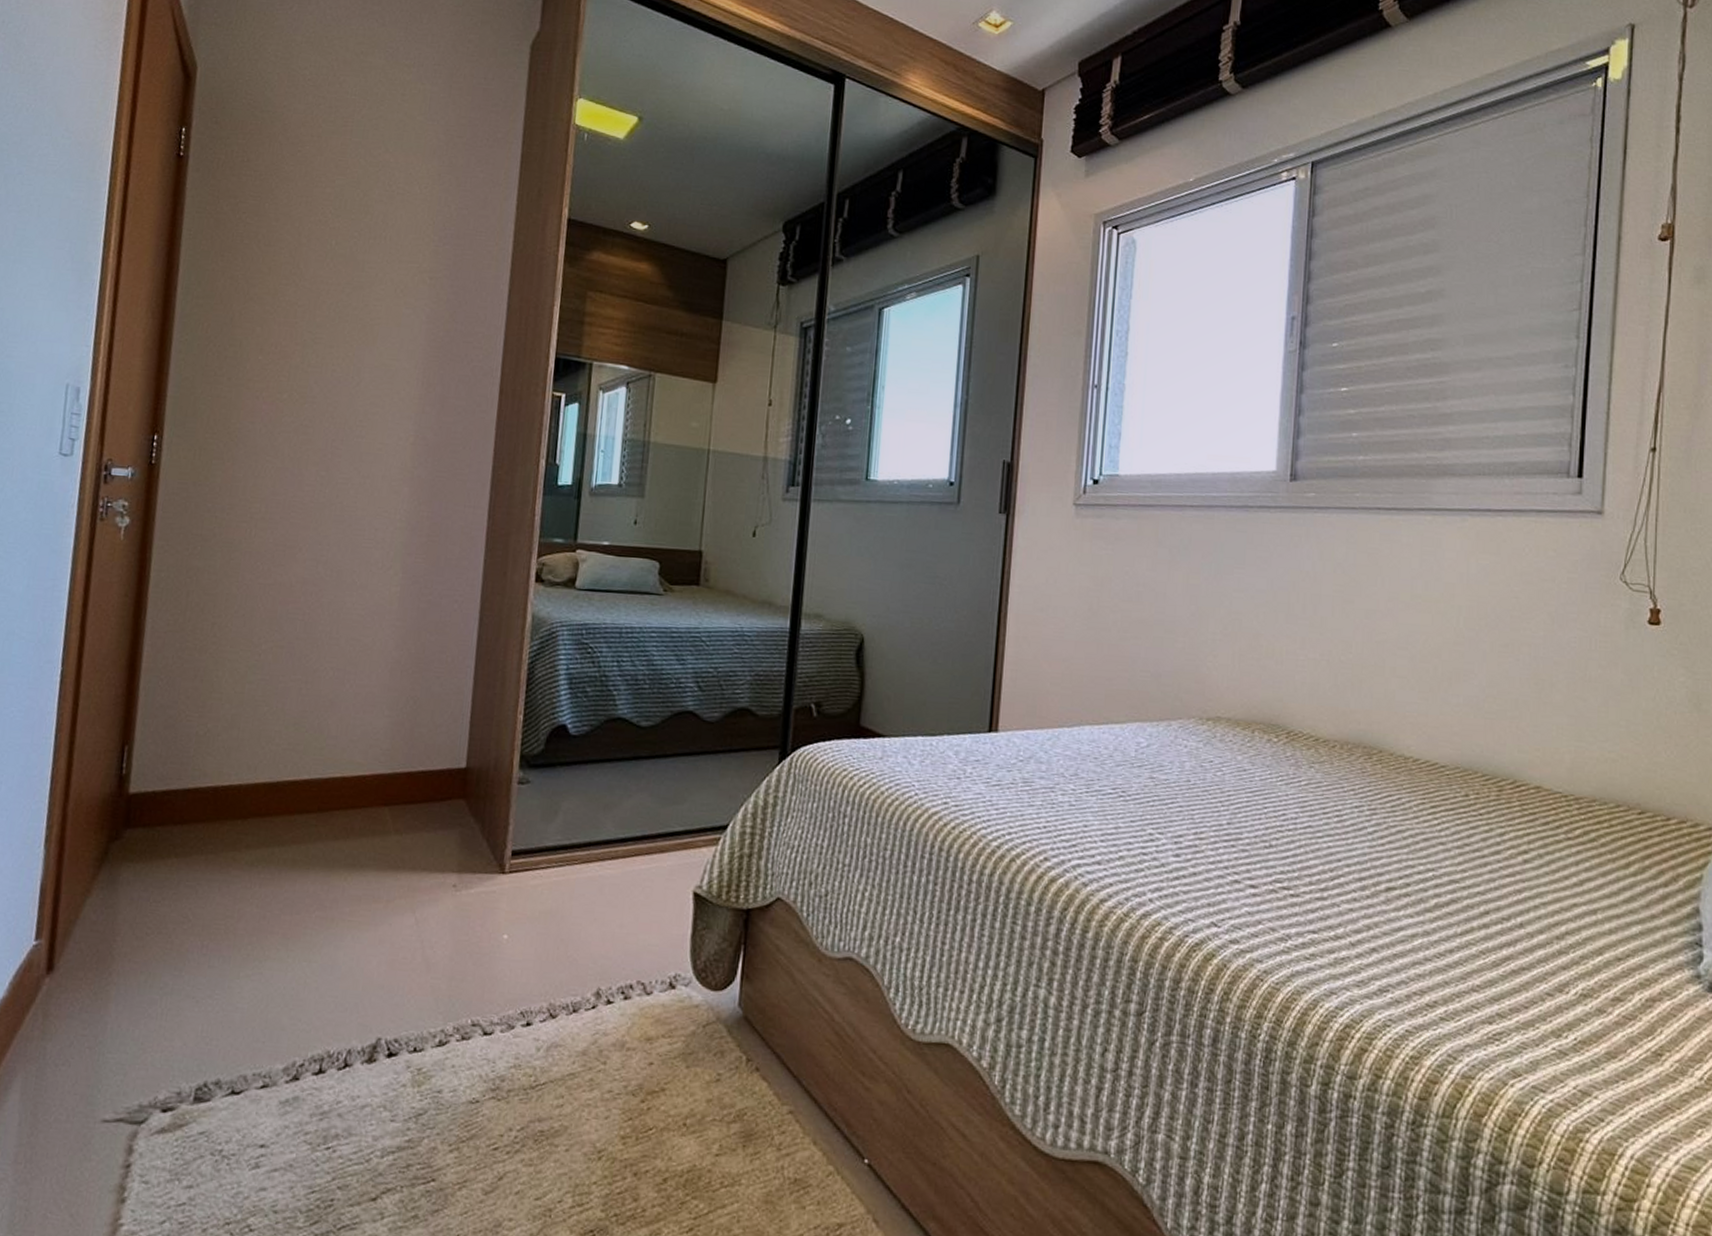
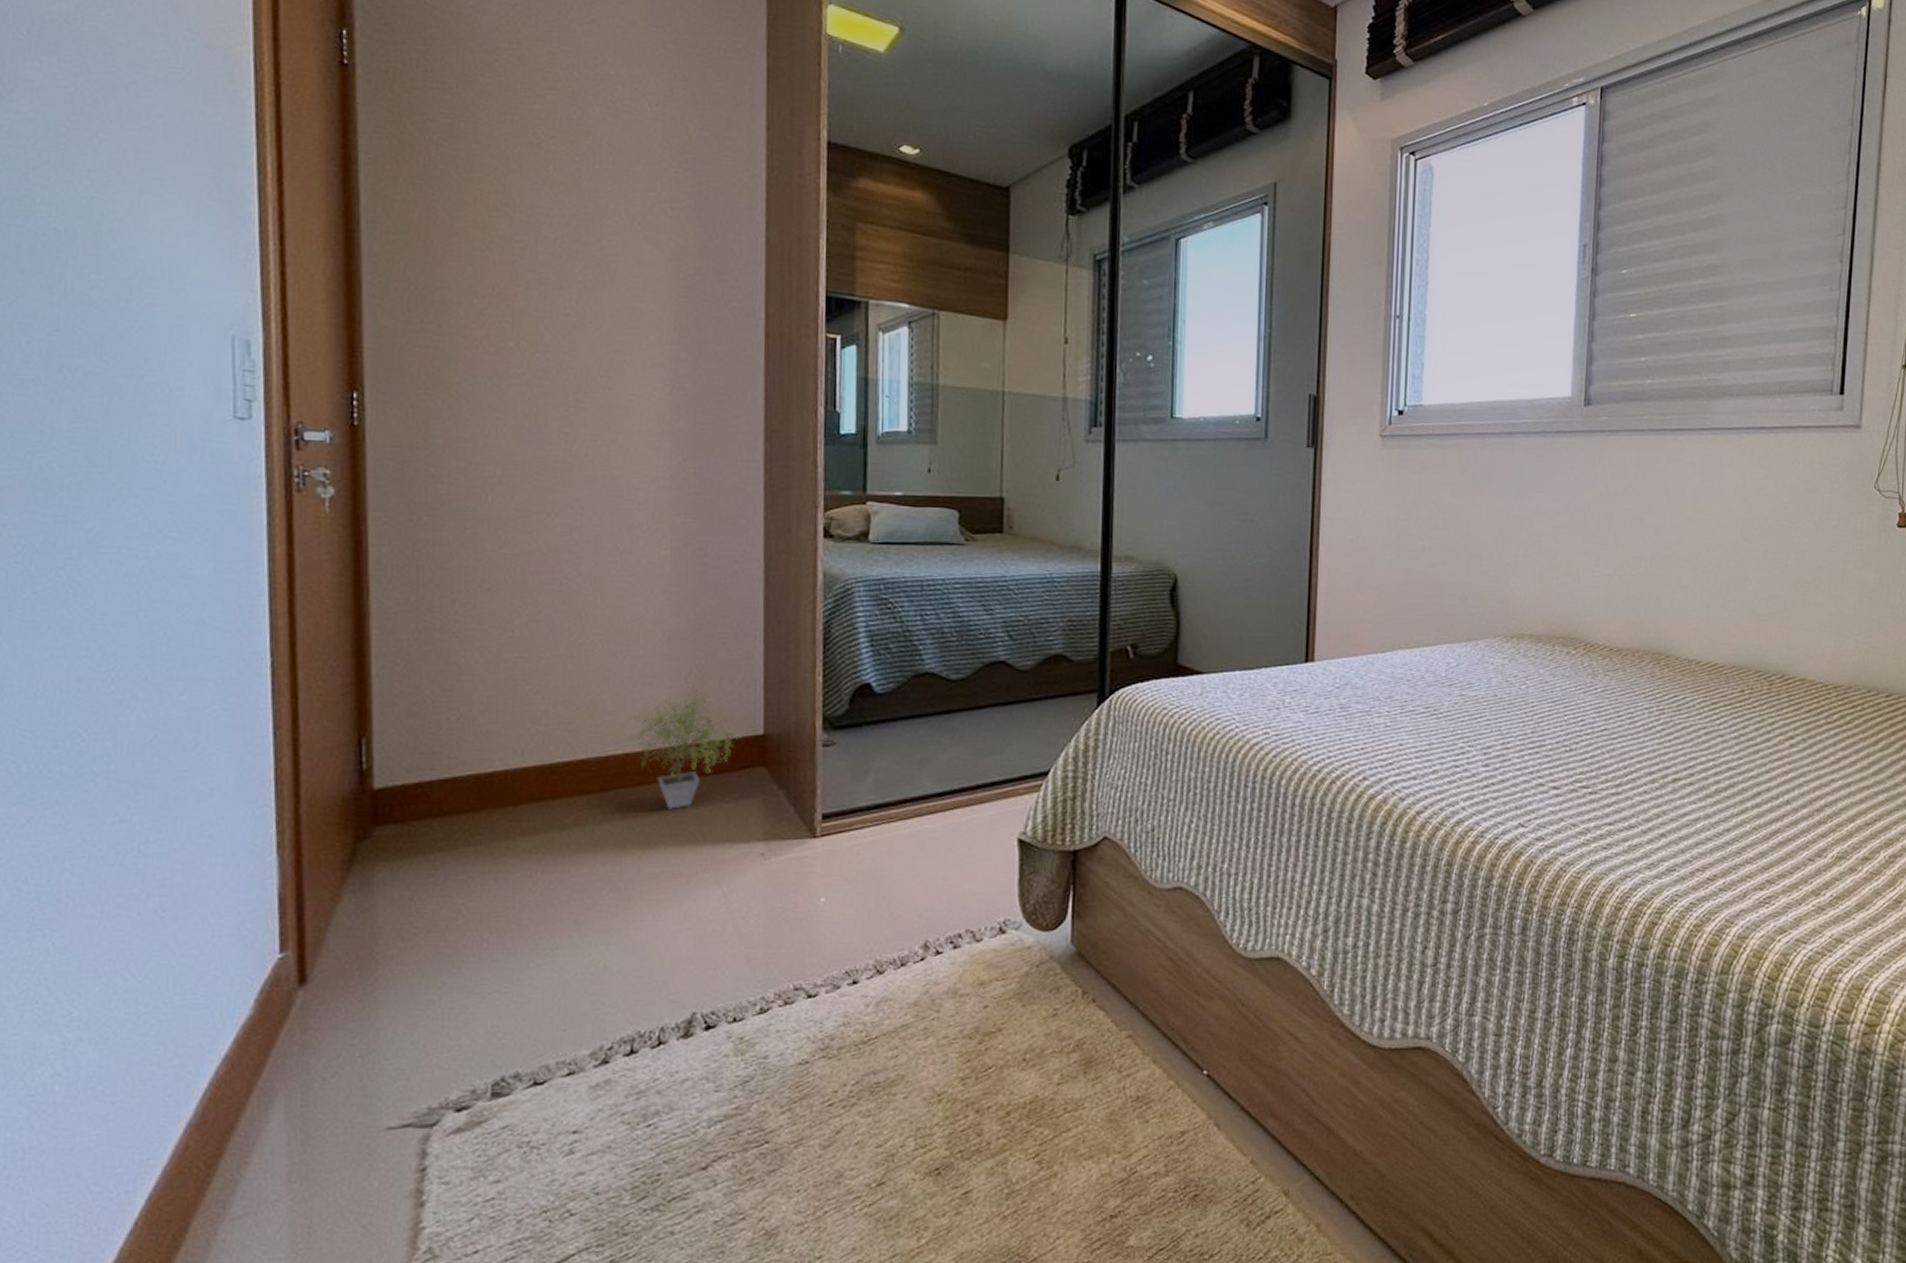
potted plant: none [347,718,445,834] -> present [628,687,741,809]

